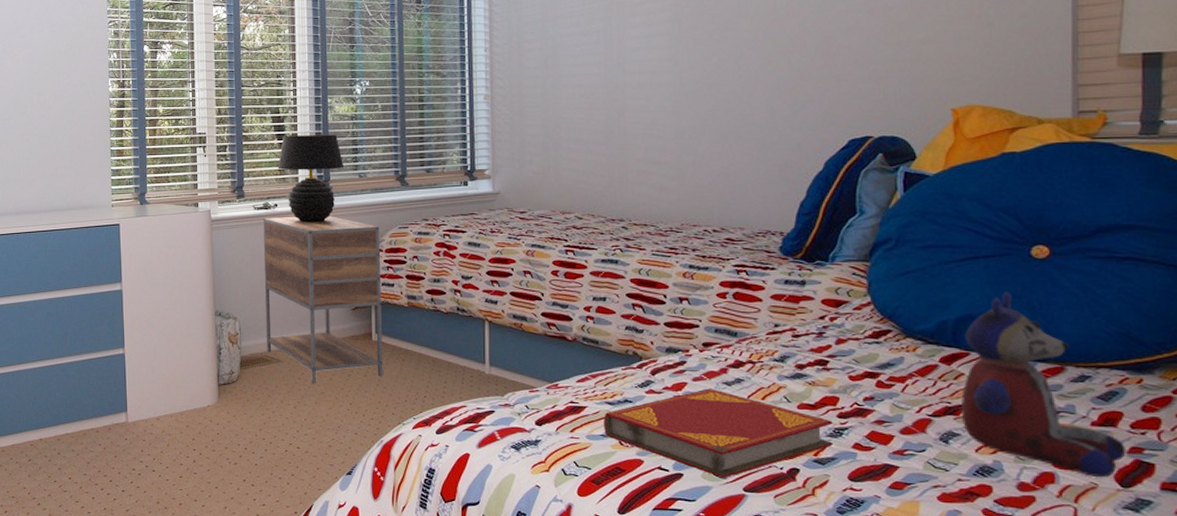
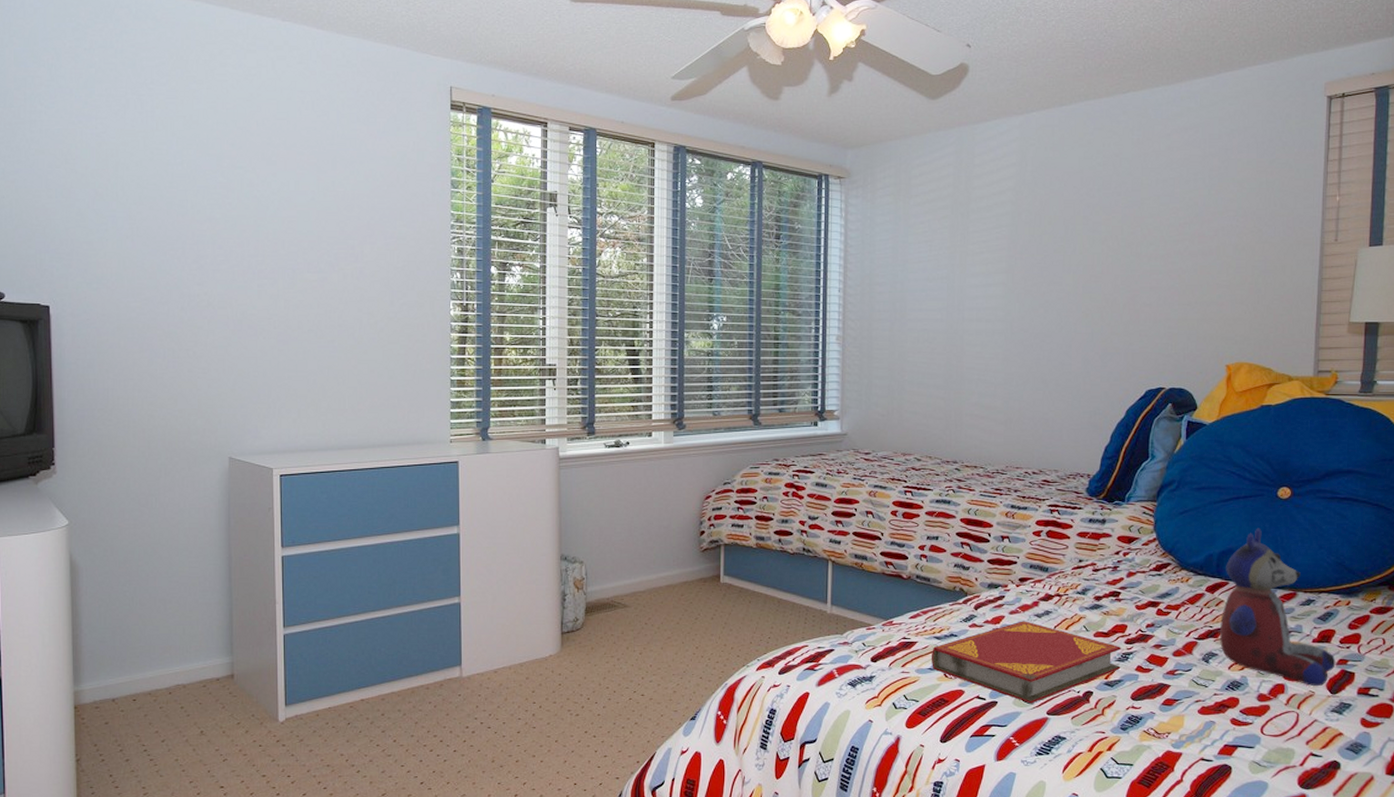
nightstand: present [263,216,383,383] -> none [613,455,732,628]
table lamp: present [277,134,345,223] -> none [630,370,699,462]

